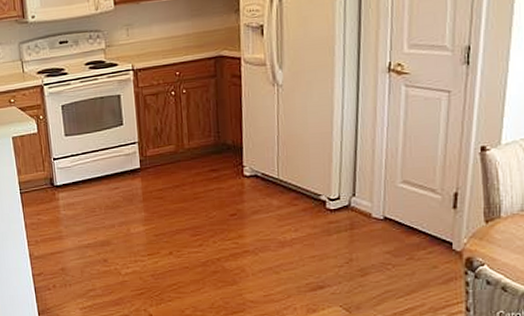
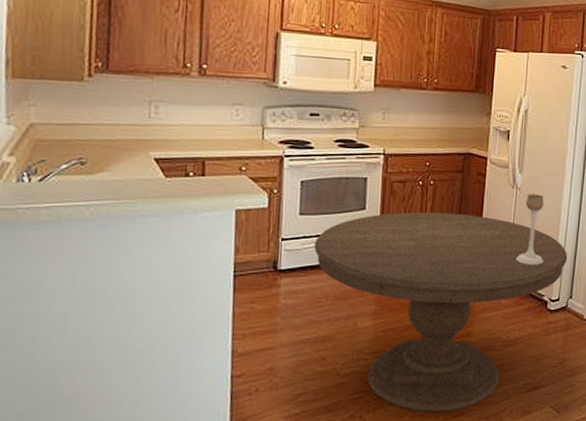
dining table: none [82,119,347,308] -> present [314,212,568,413]
candle holder: none [285,89,317,165] -> present [516,194,544,265]

